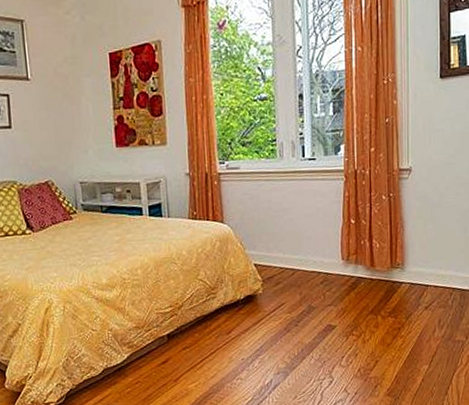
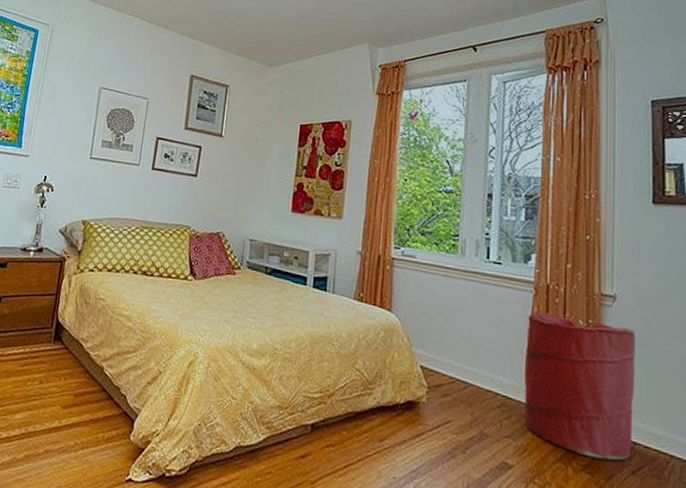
laundry hamper: none [340,194,427,305] -> present [524,312,635,461]

